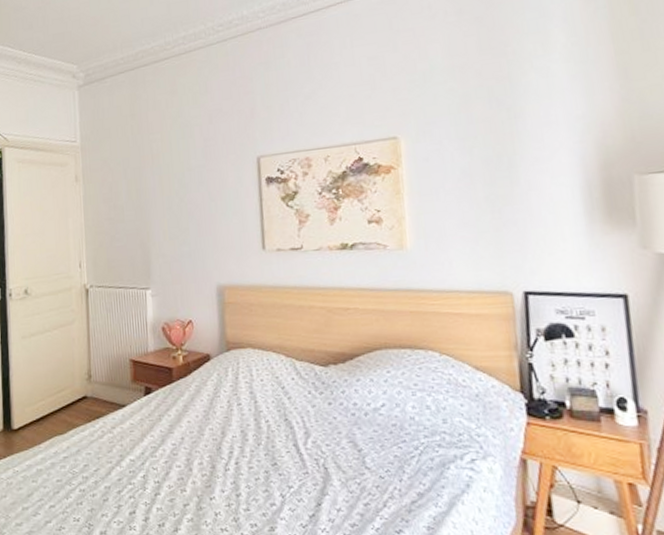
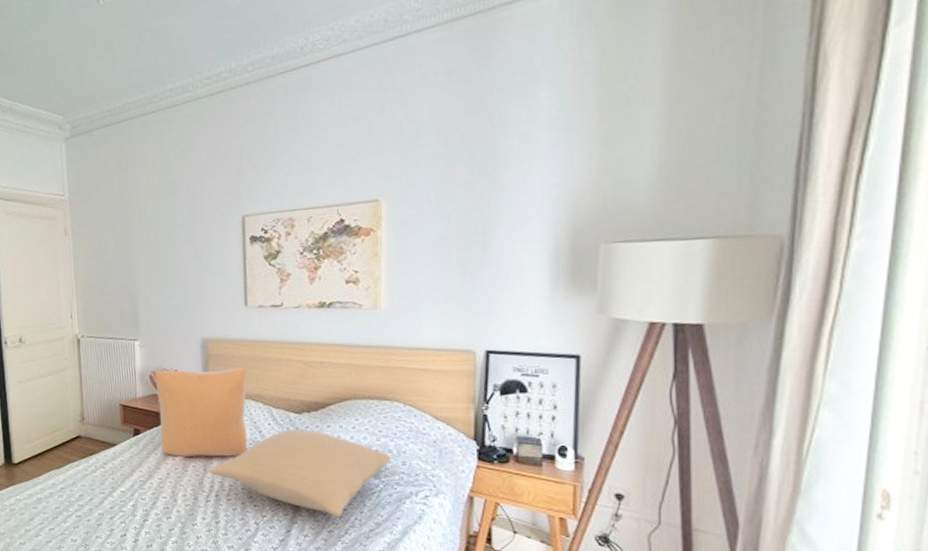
pillow: none [167,316,270,418] -> present [154,367,248,457]
pillow: none [226,383,431,487] -> present [208,428,392,518]

